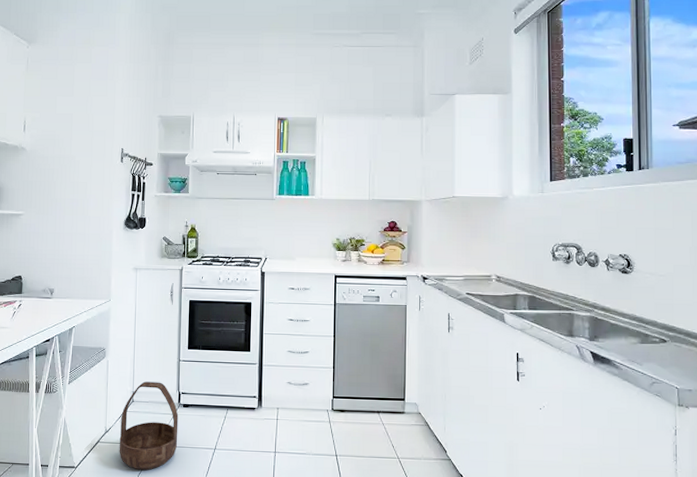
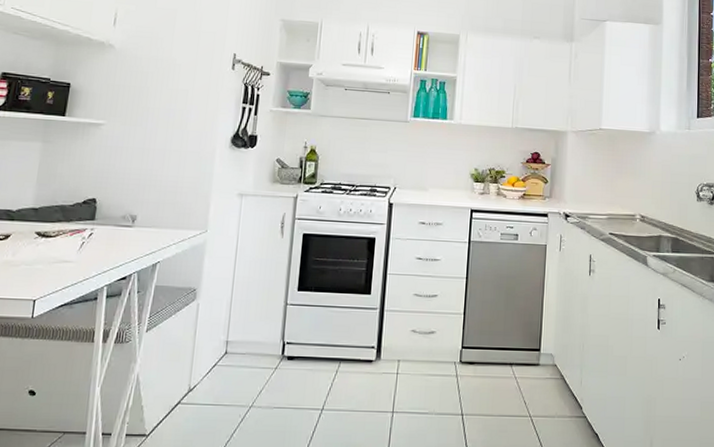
basket: present [119,381,179,470] -> none [204,329,281,437]

